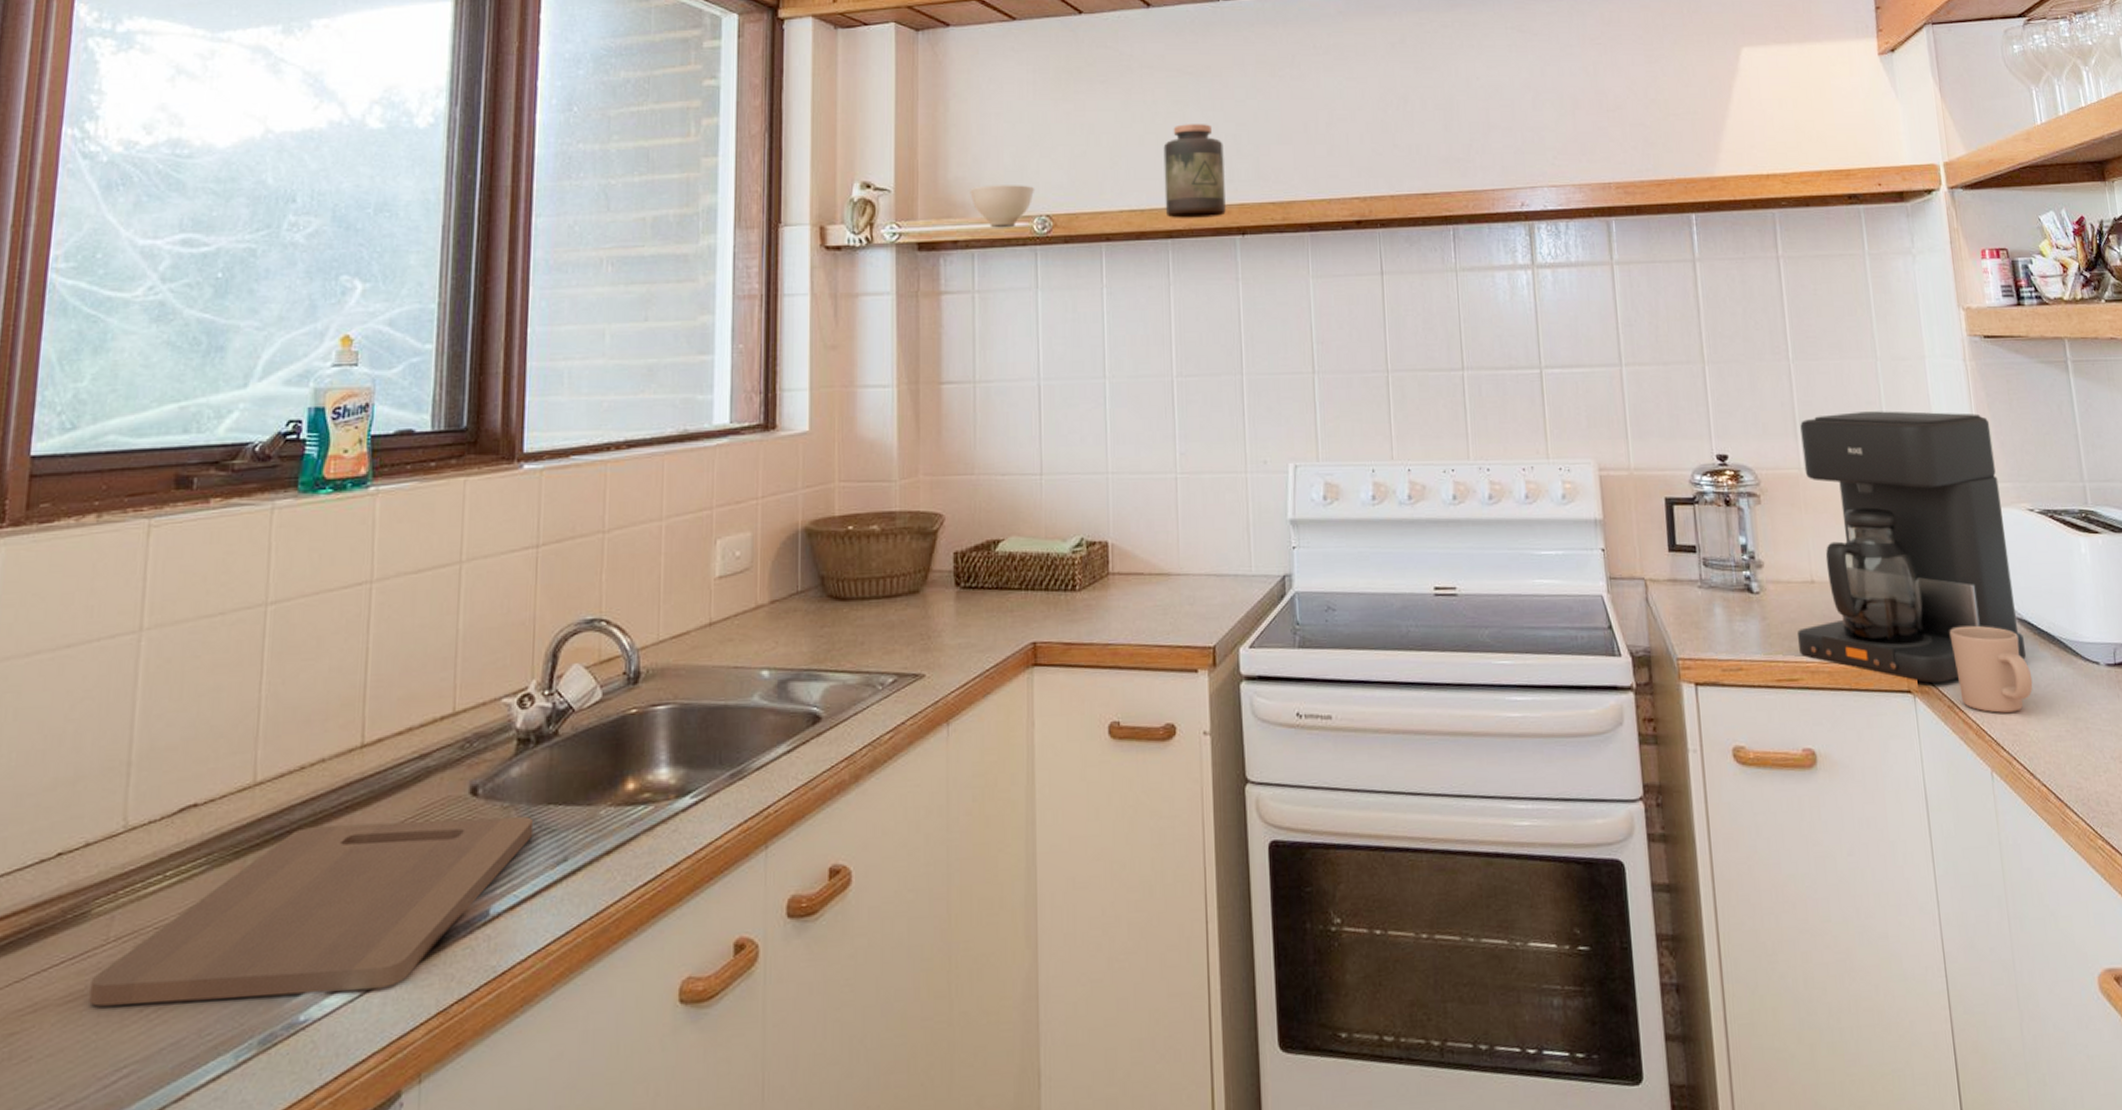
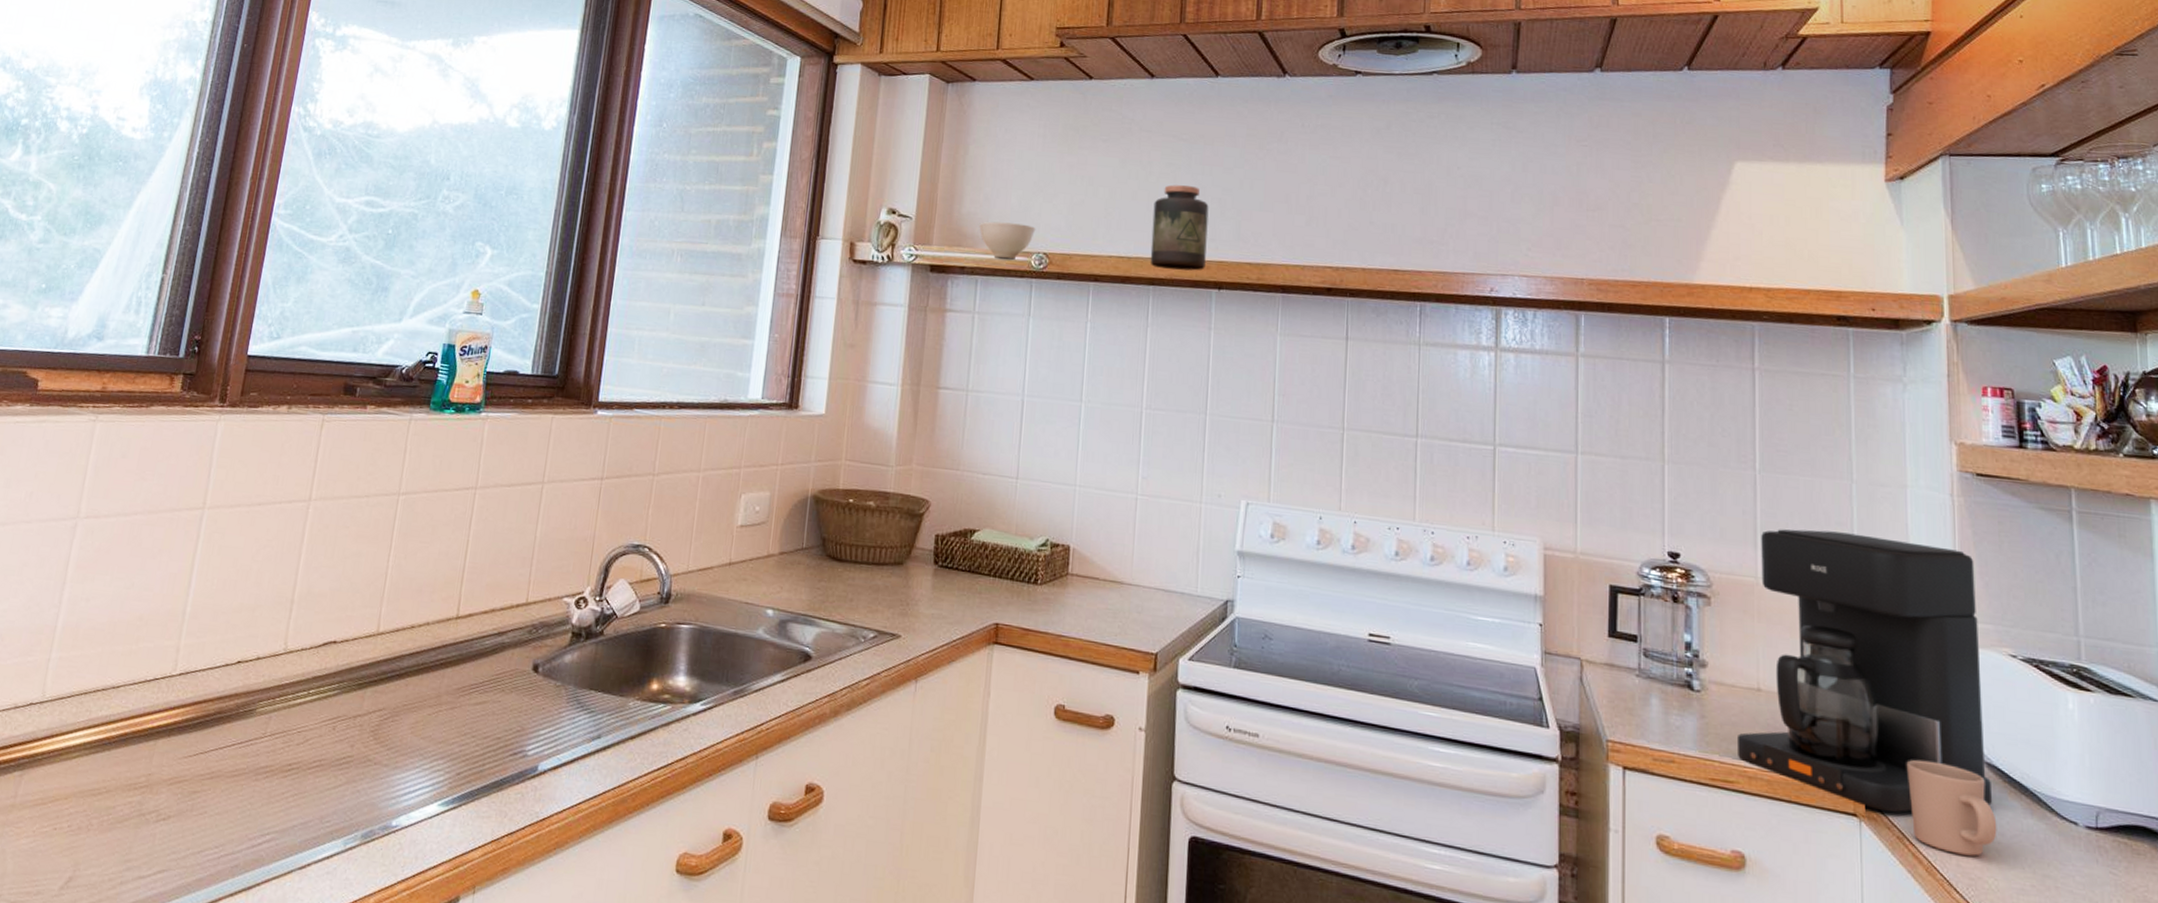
cutting board: present [89,816,534,1007] -> none [248,674,578,813]

